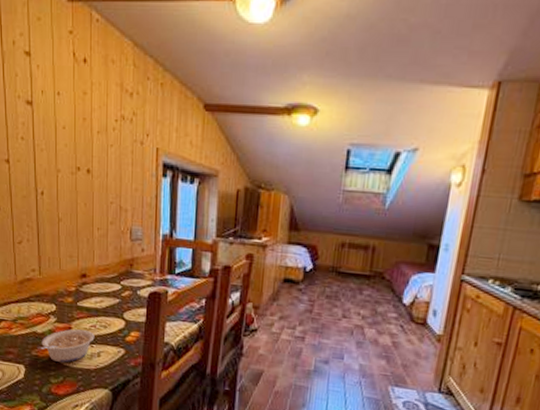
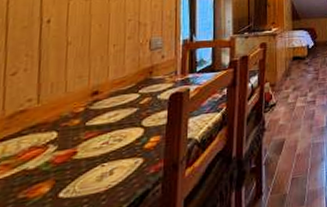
legume: present [36,329,95,363] -> none [25,149,107,198]

